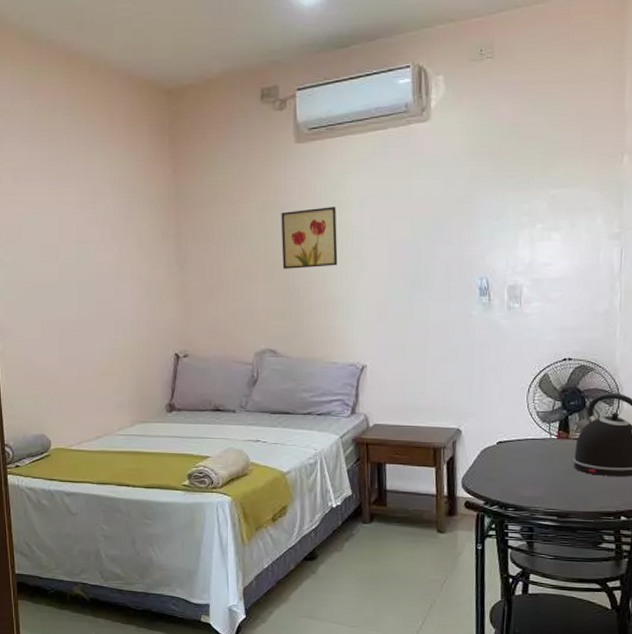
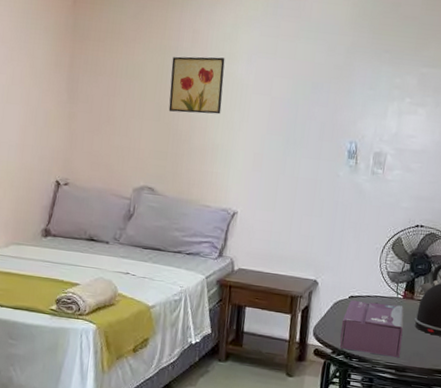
tissue box: none [492,445,562,503] -> present [339,300,404,358]

